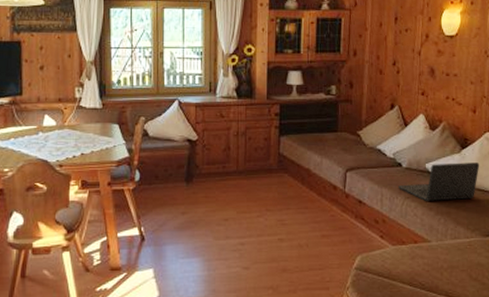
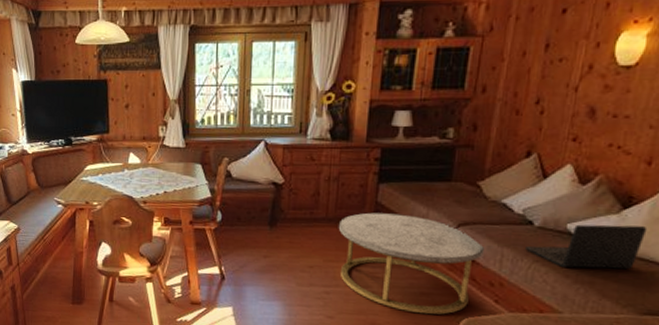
coffee table: none [248,163,368,256] -> present [338,212,484,315]

